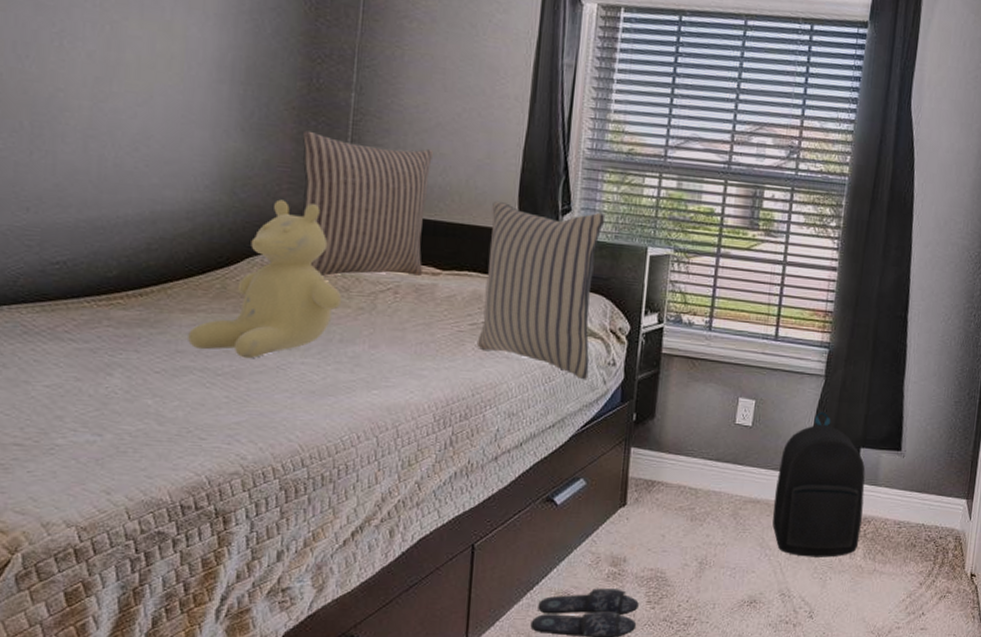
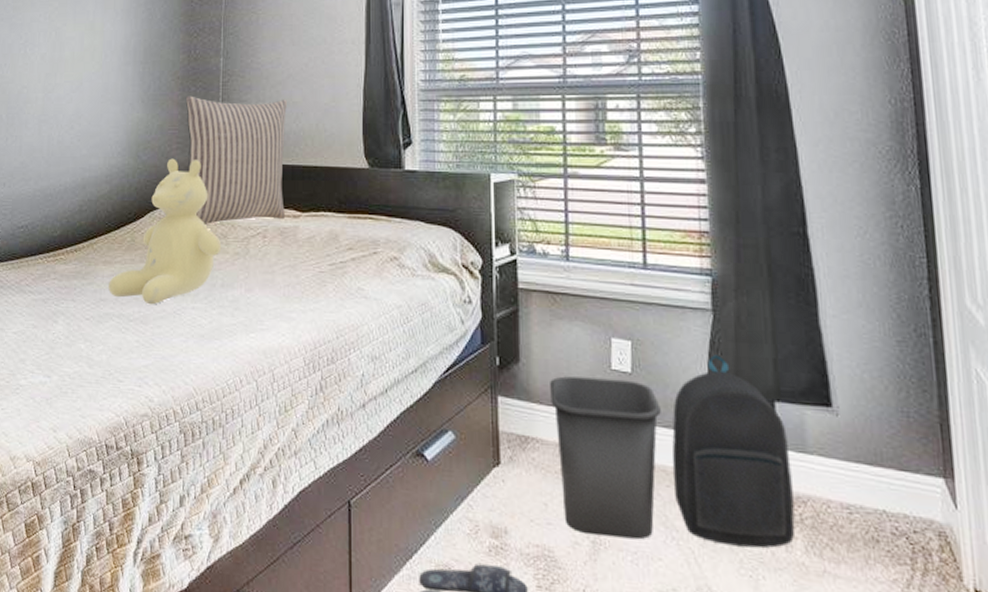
pillow: present [476,200,606,380] -> none [337,141,445,320]
waste bin: none [678,429,772,558] -> present [550,376,661,540]

